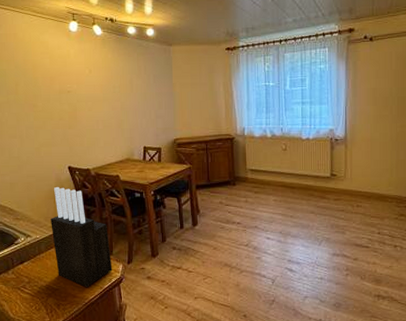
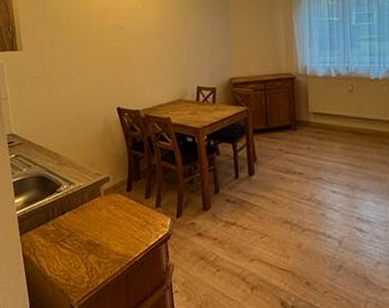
knife block: present [51,186,113,288] -> none [96,129,160,244]

